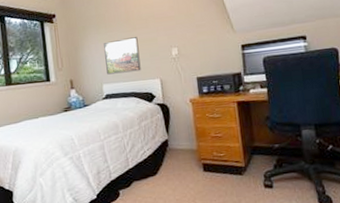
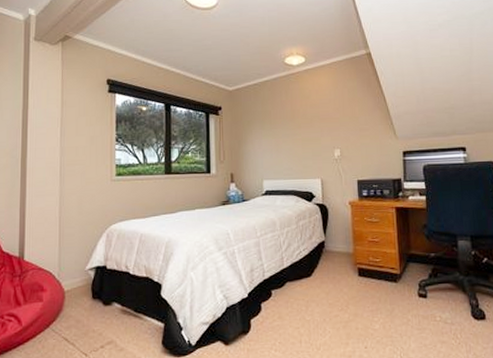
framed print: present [104,37,141,75] -> none [267,135,303,171]

